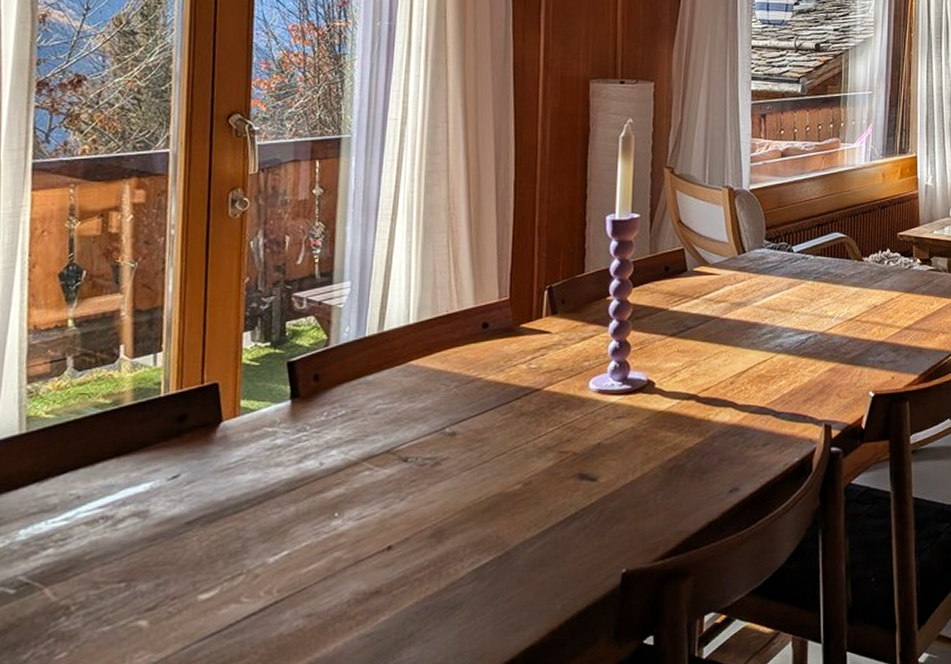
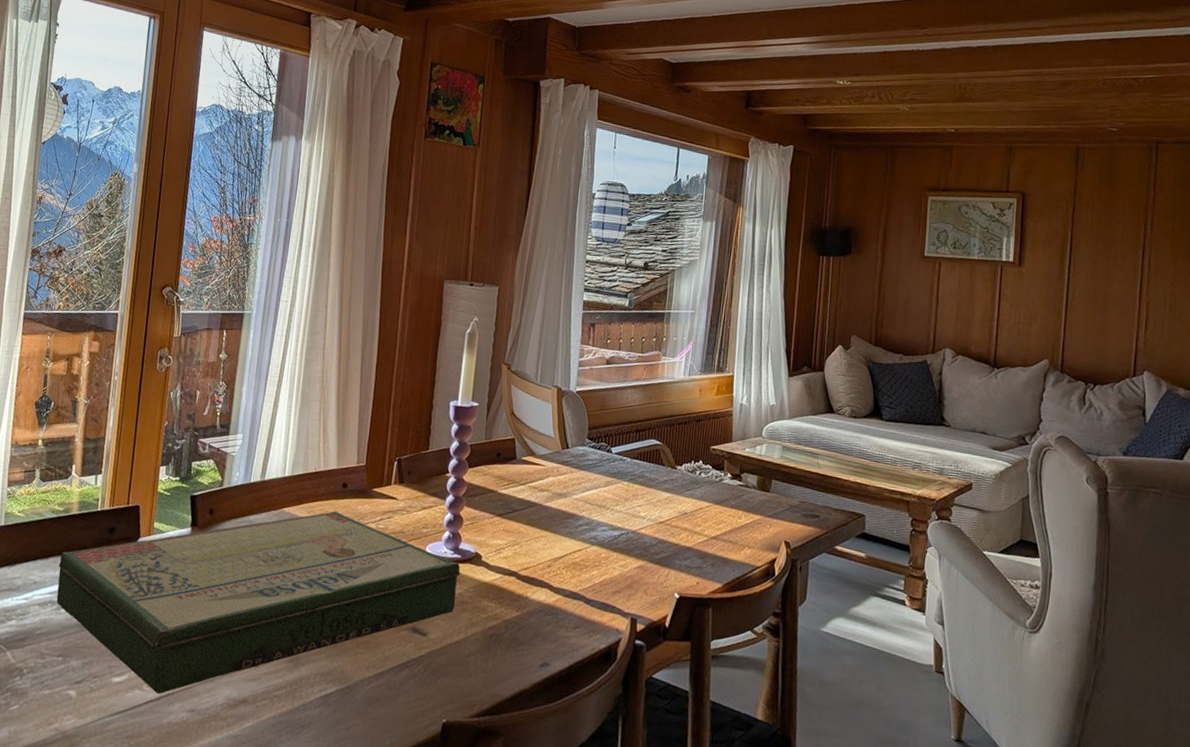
board game: none [110,356,631,605] -> present [56,510,460,695]

